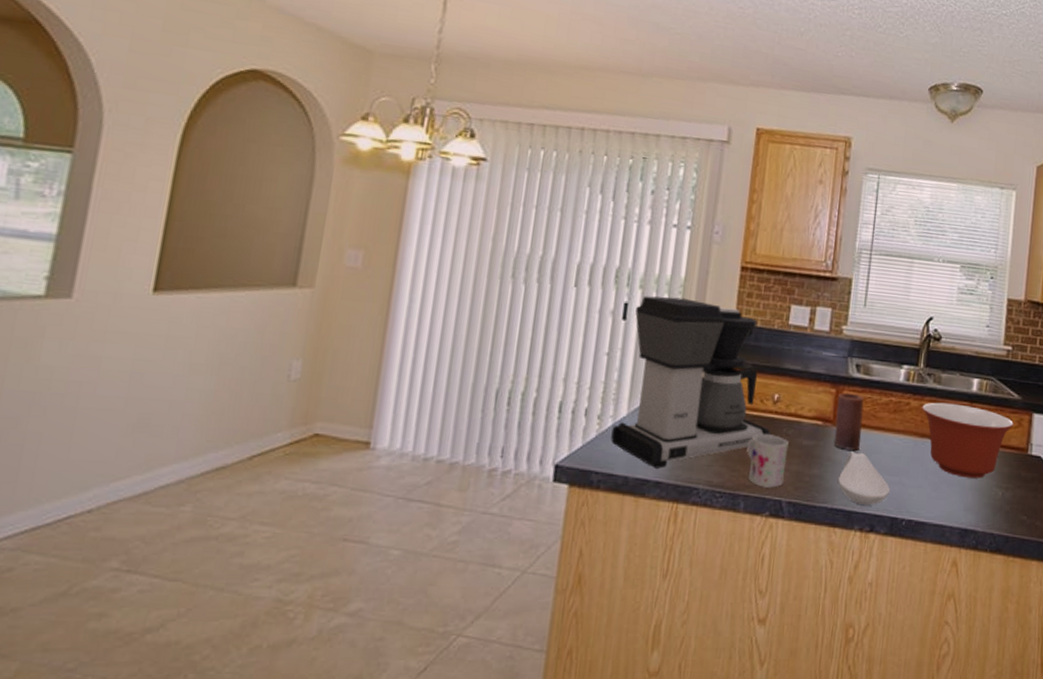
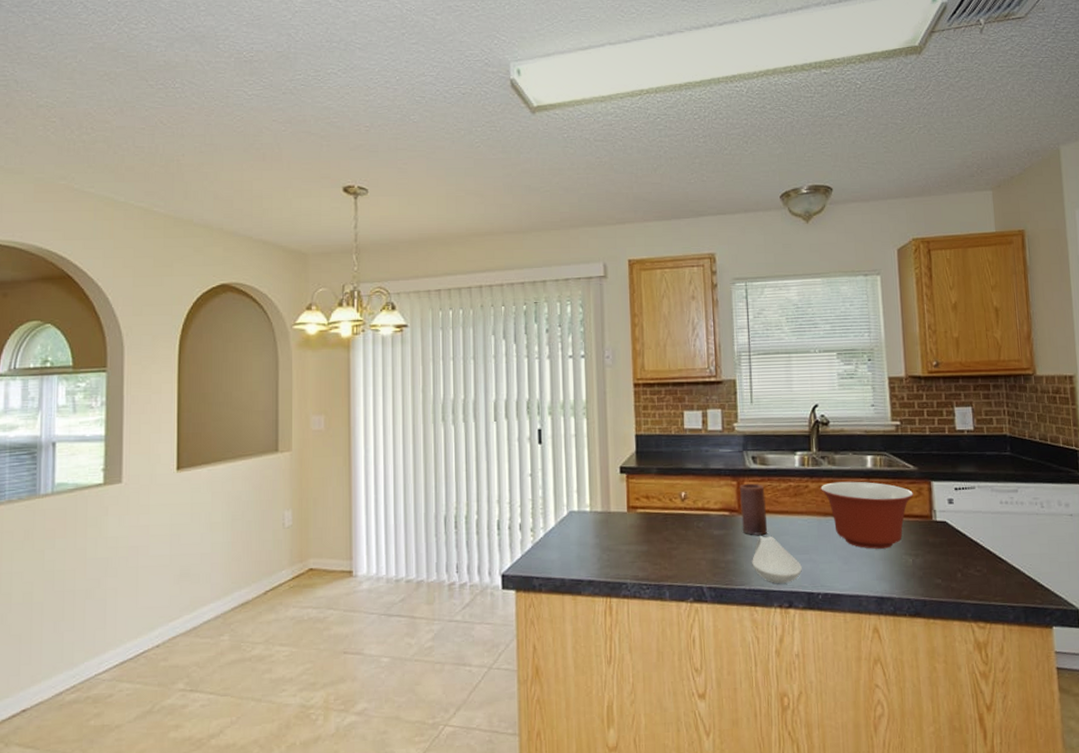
coffee maker: present [611,296,770,468] -> none [544,418,683,569]
mug: present [747,434,789,488] -> none [664,528,702,577]

